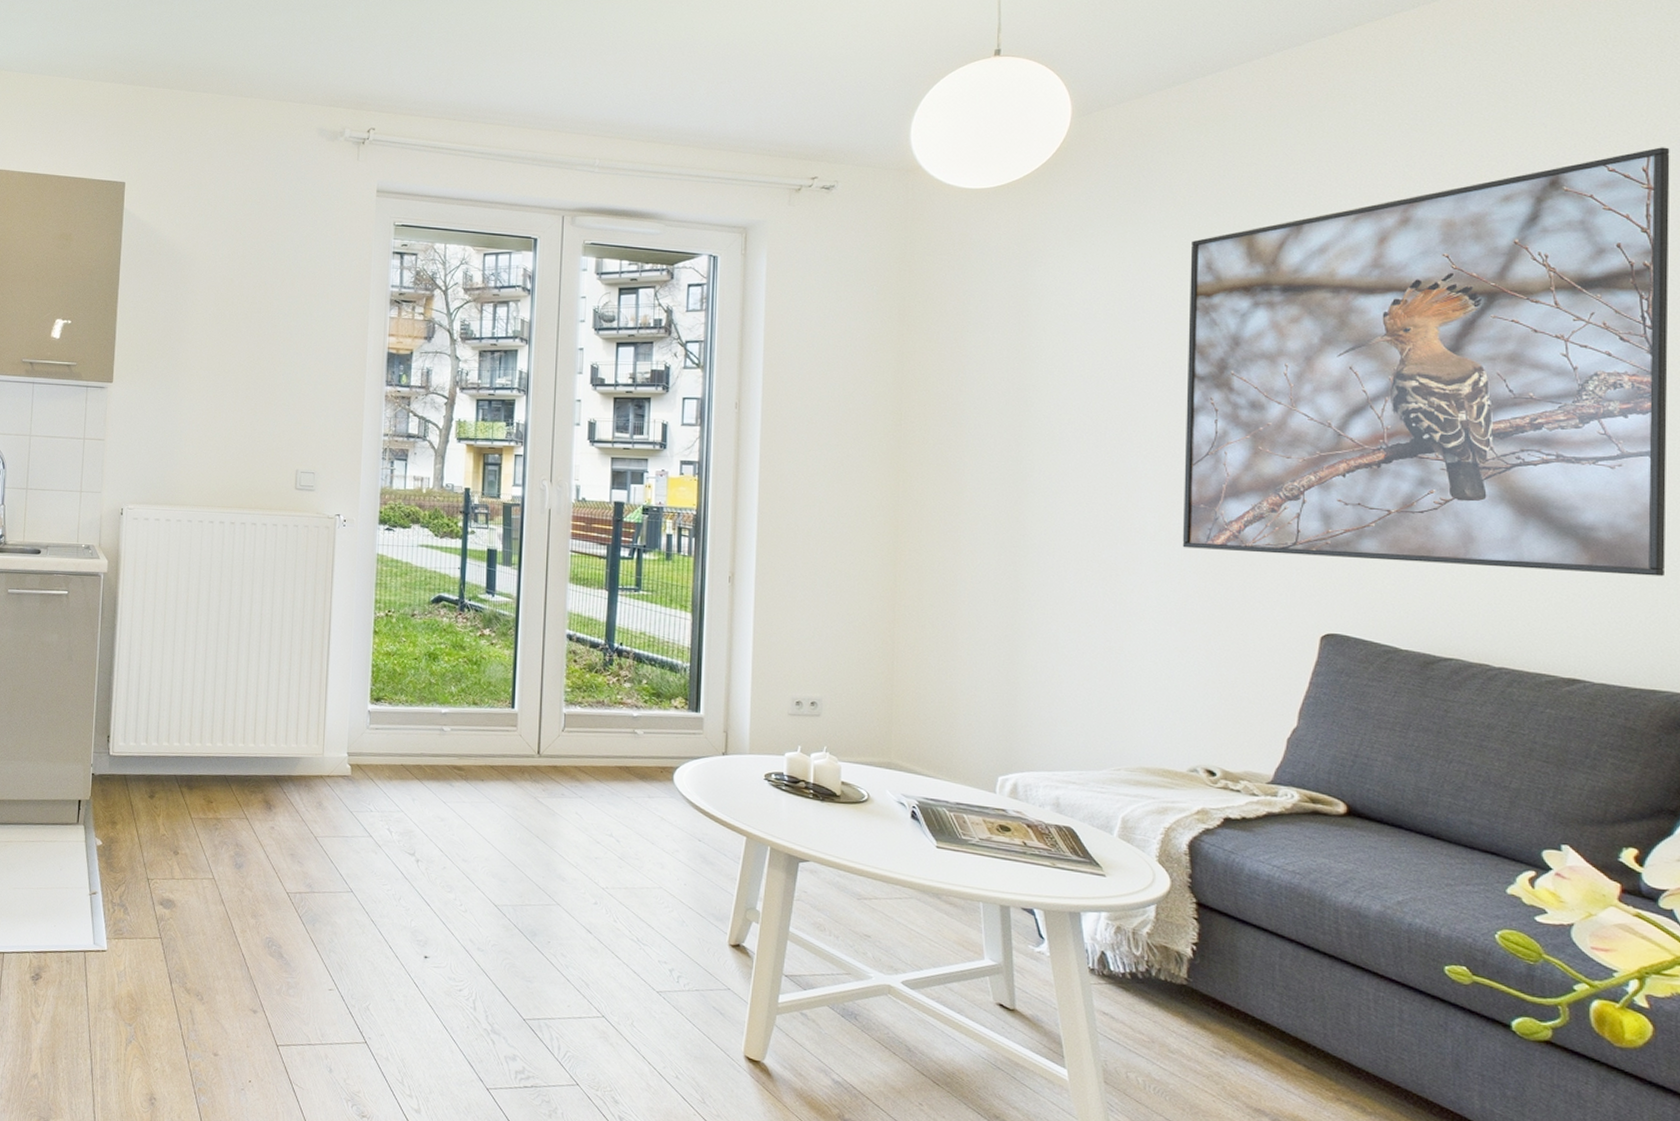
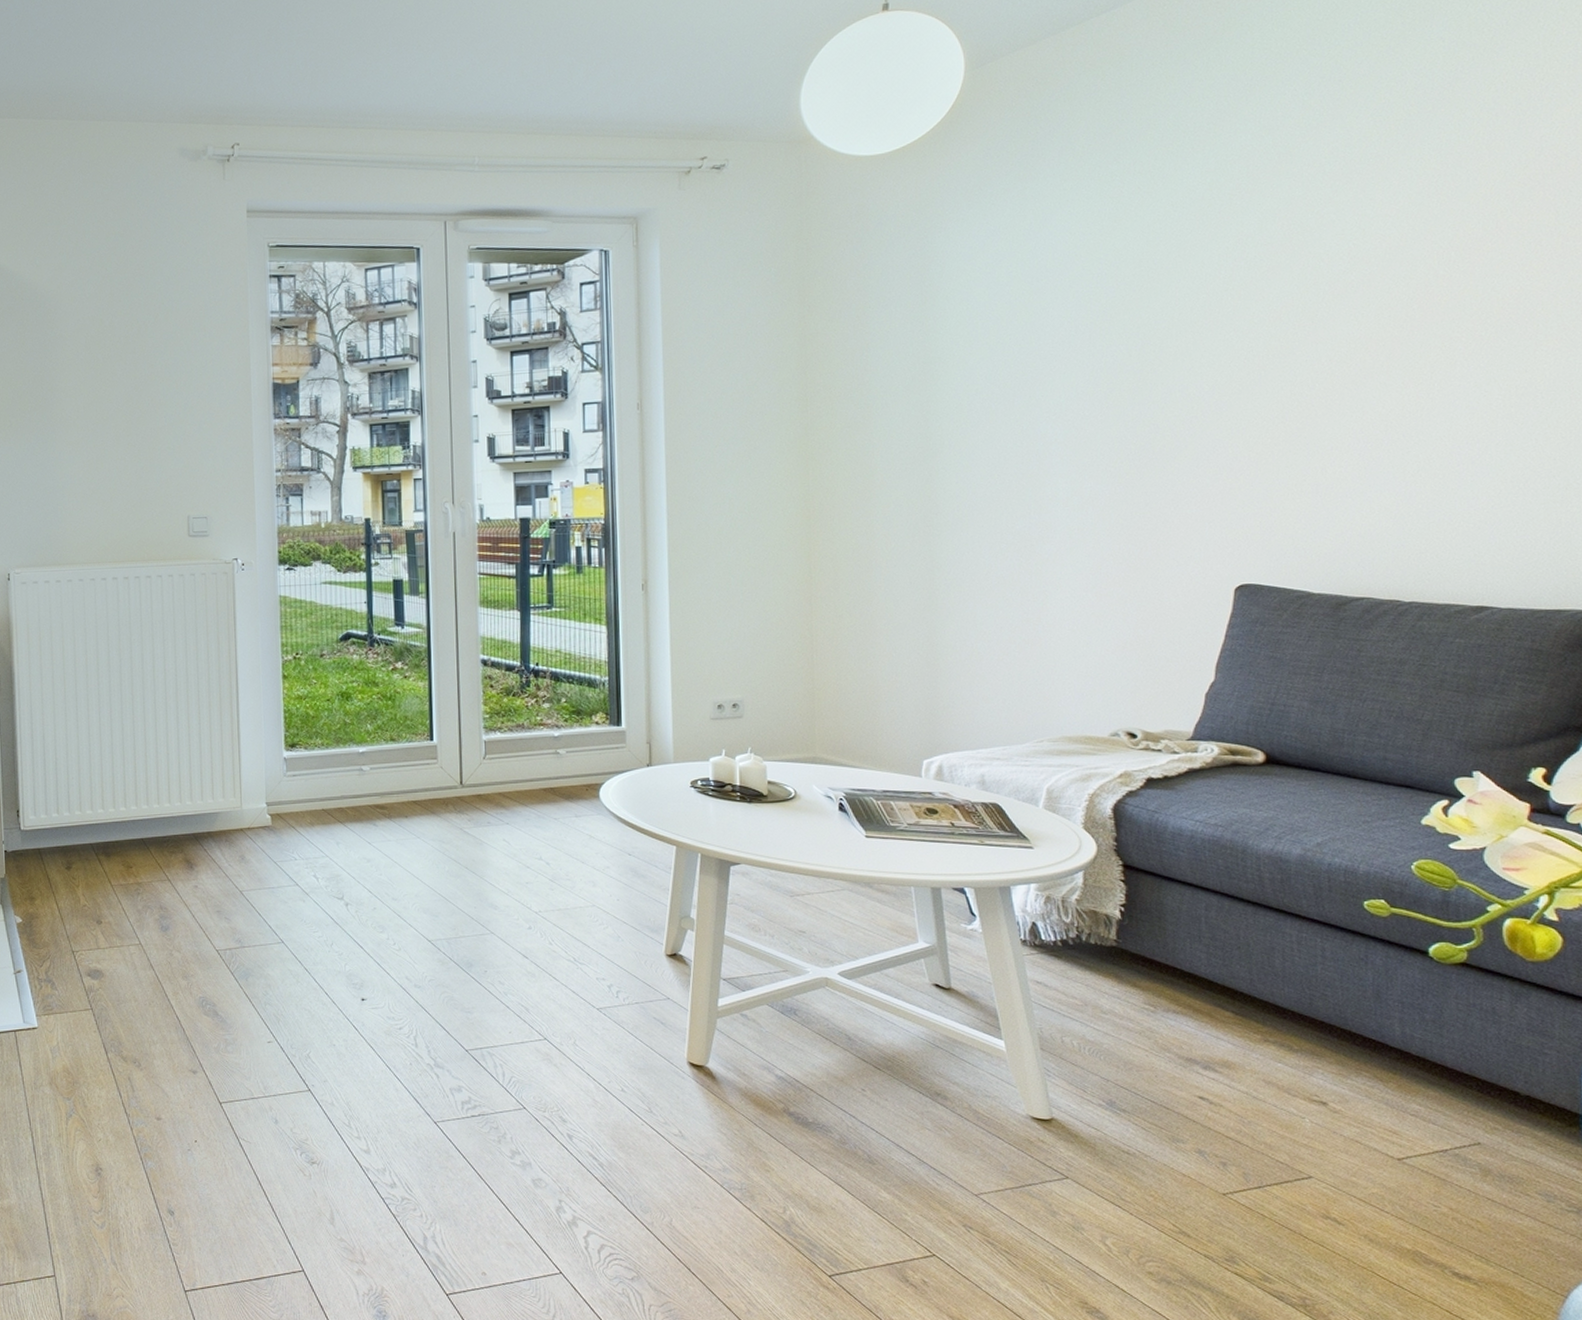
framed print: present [1182,147,1670,577] -> none [1091,52,1569,511]

